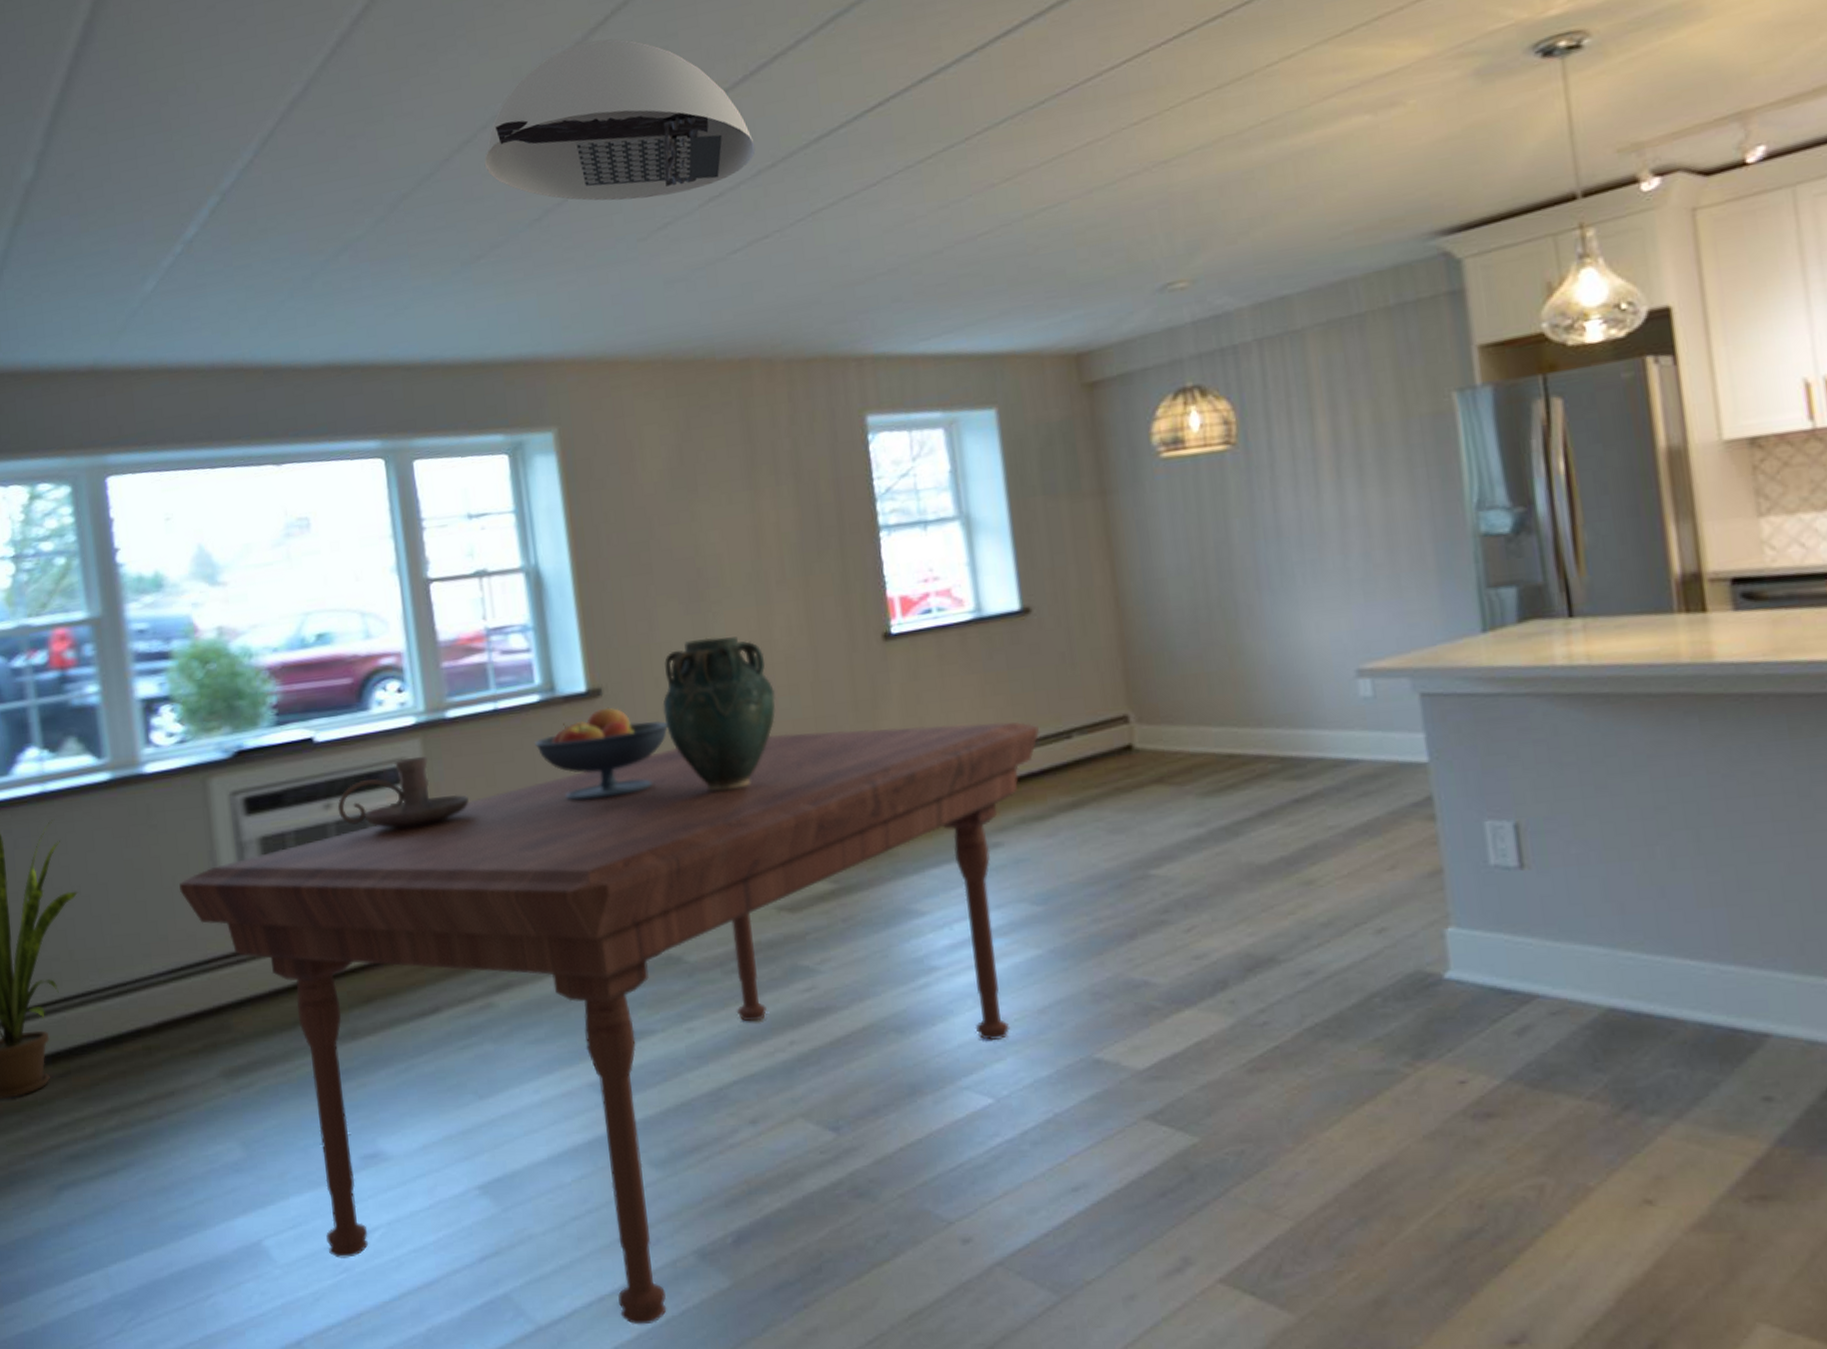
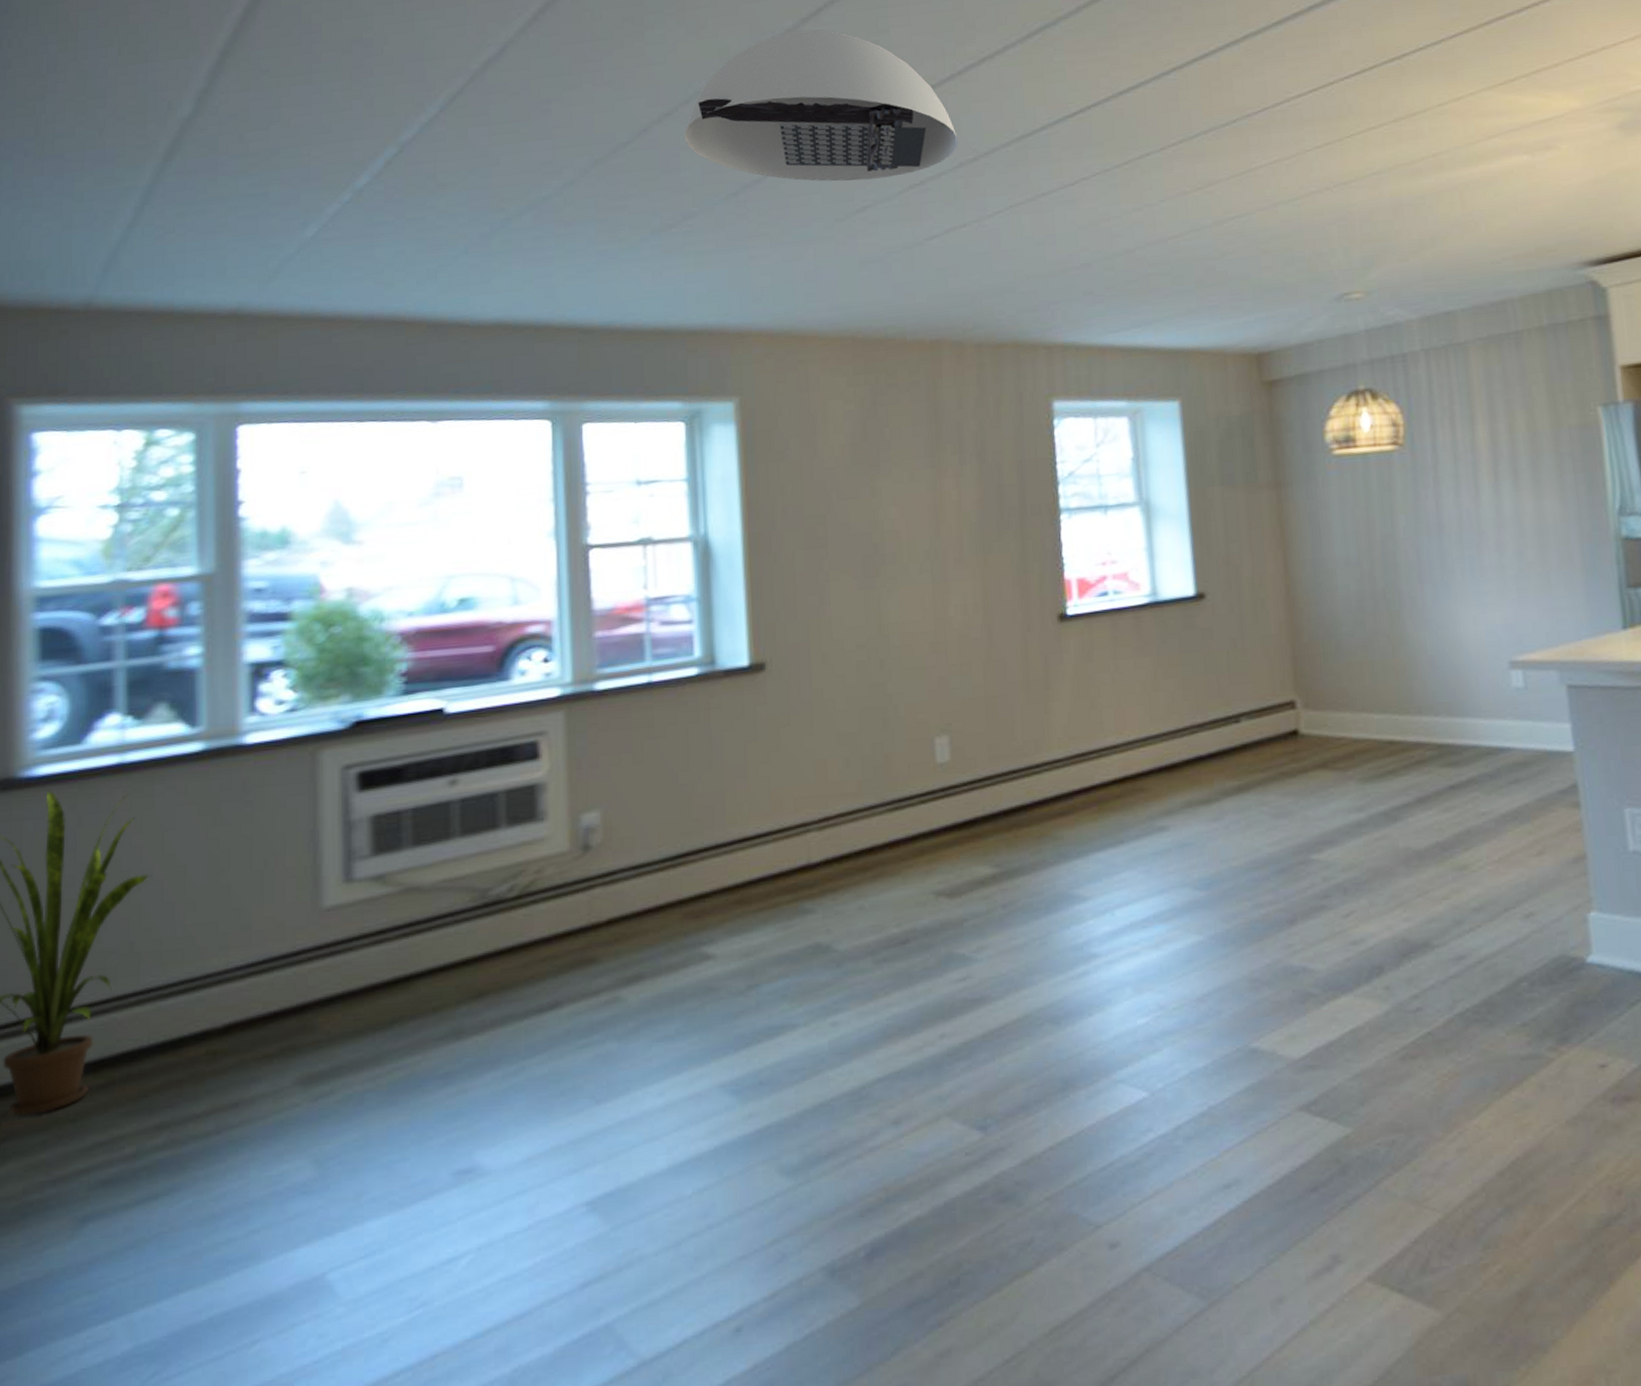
dining table: present [179,722,1039,1325] -> none [272,705,1208,1354]
candle holder: present [337,756,469,828] -> none [464,730,612,806]
fruit bowl: present [535,707,668,801] -> none [689,682,833,780]
vase: present [662,636,776,791] -> none [829,613,947,771]

